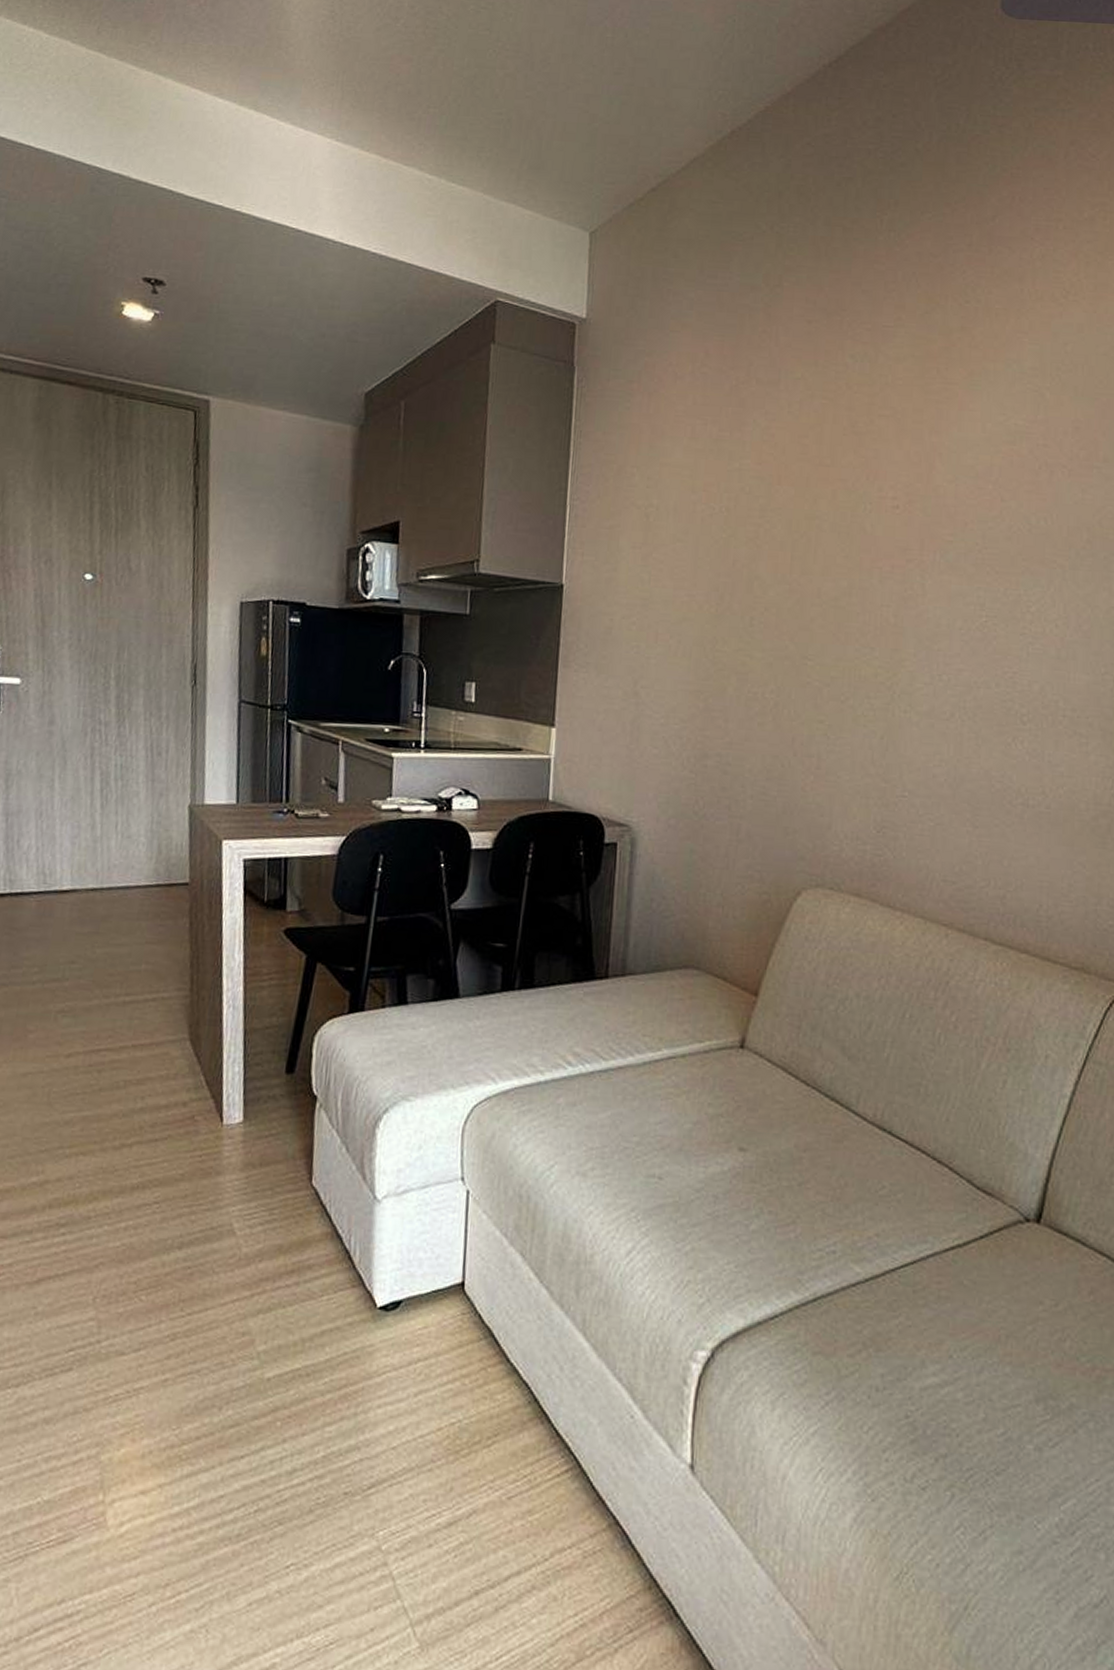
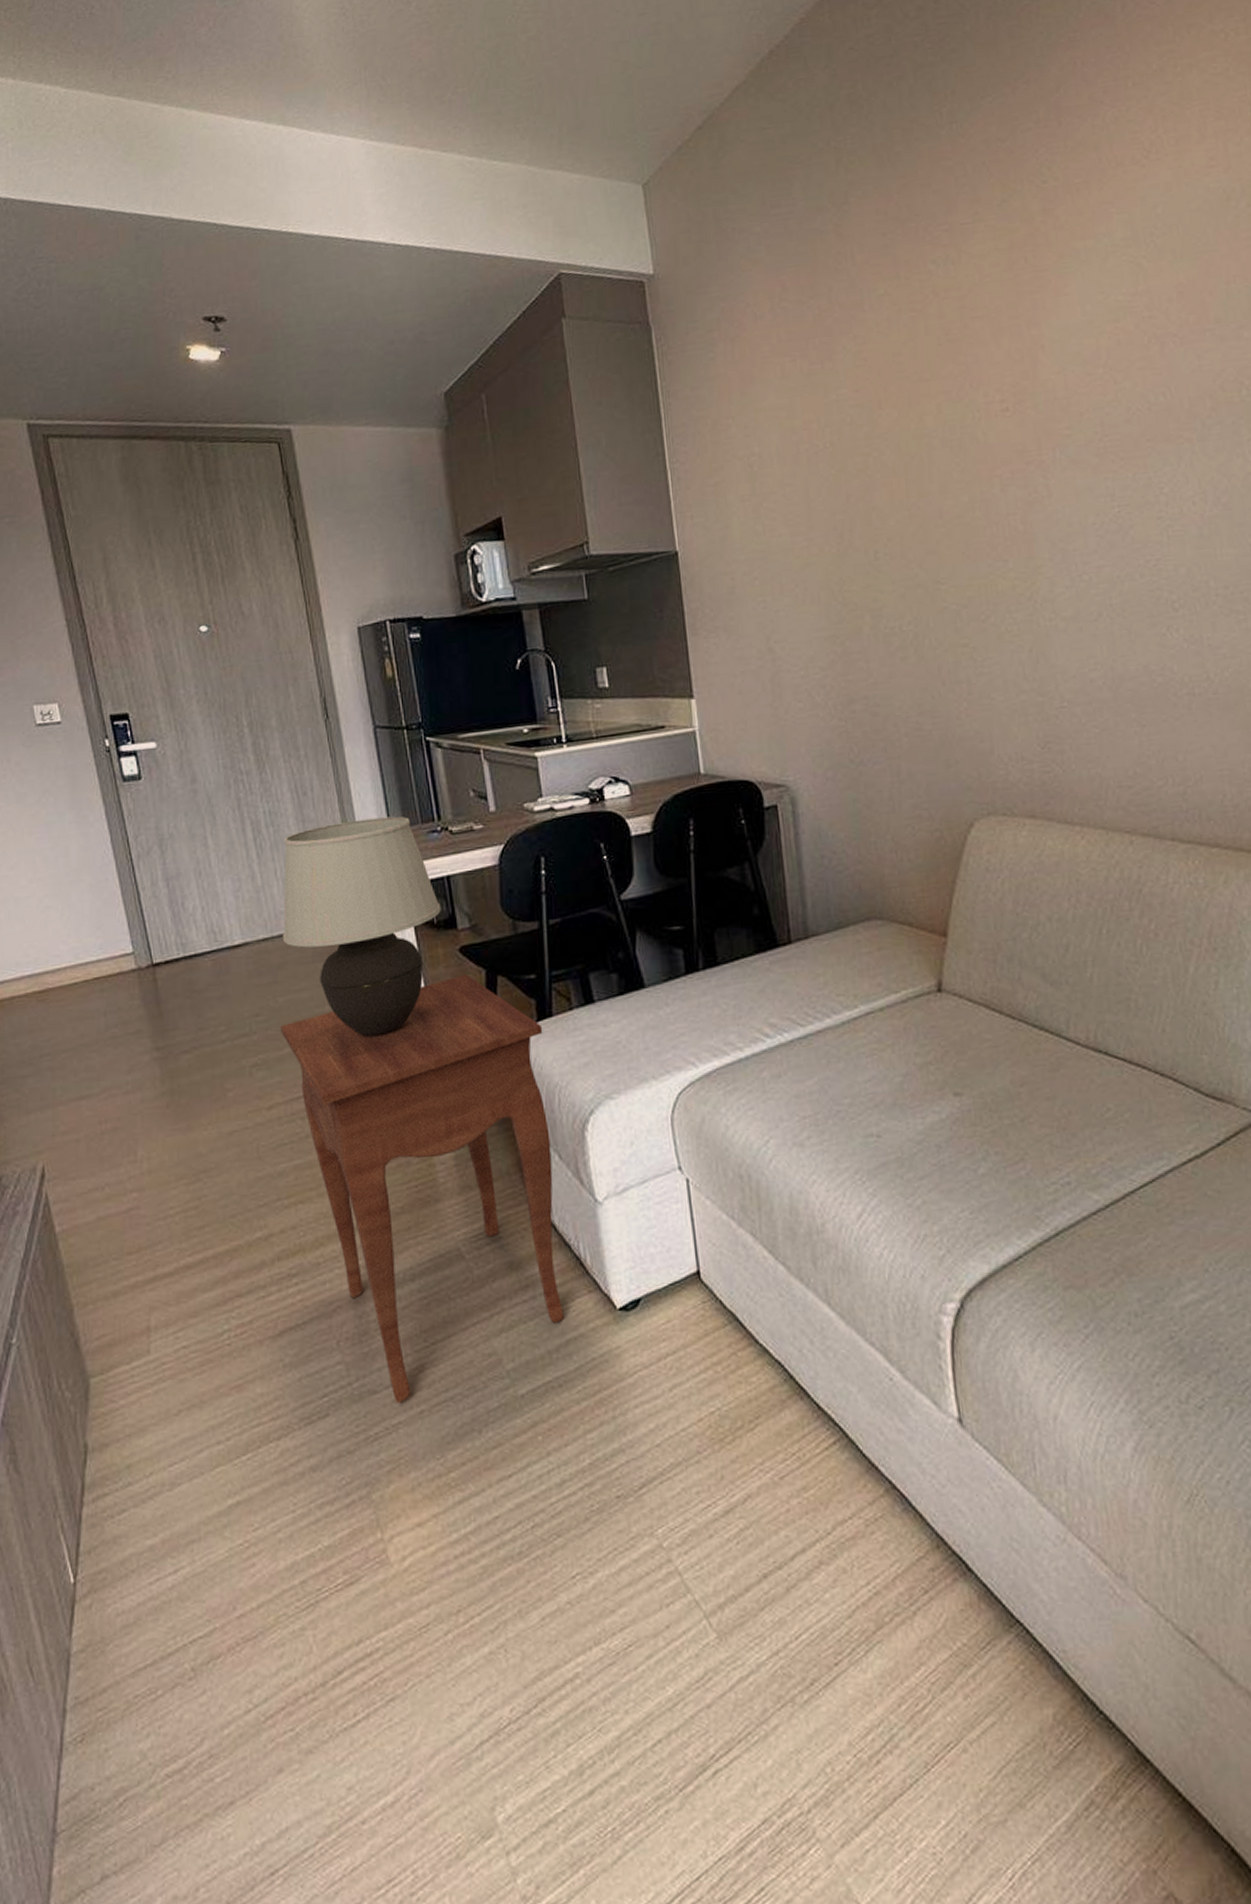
side table: none [93,956,353,1368] -> present [280,975,564,1403]
table lamp: none [112,787,274,1002] -> present [283,816,441,1036]

